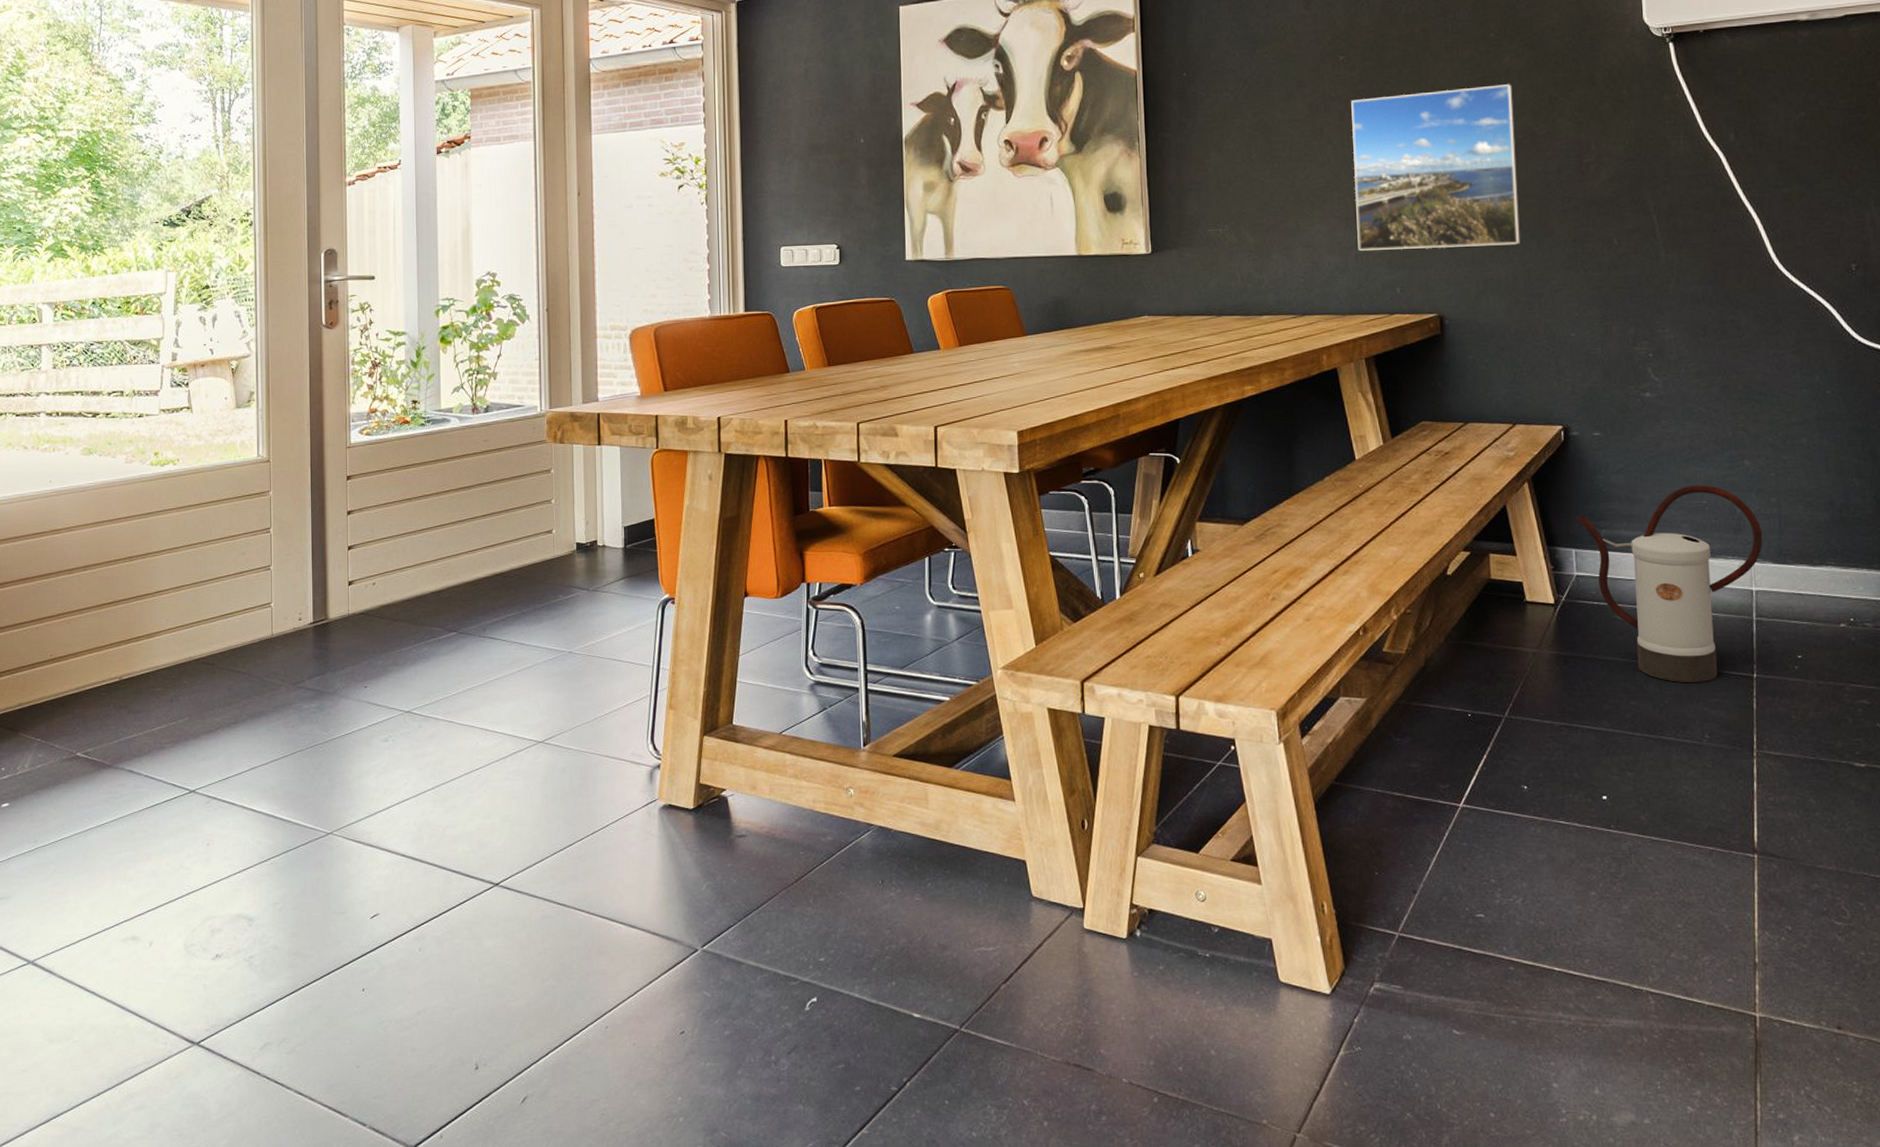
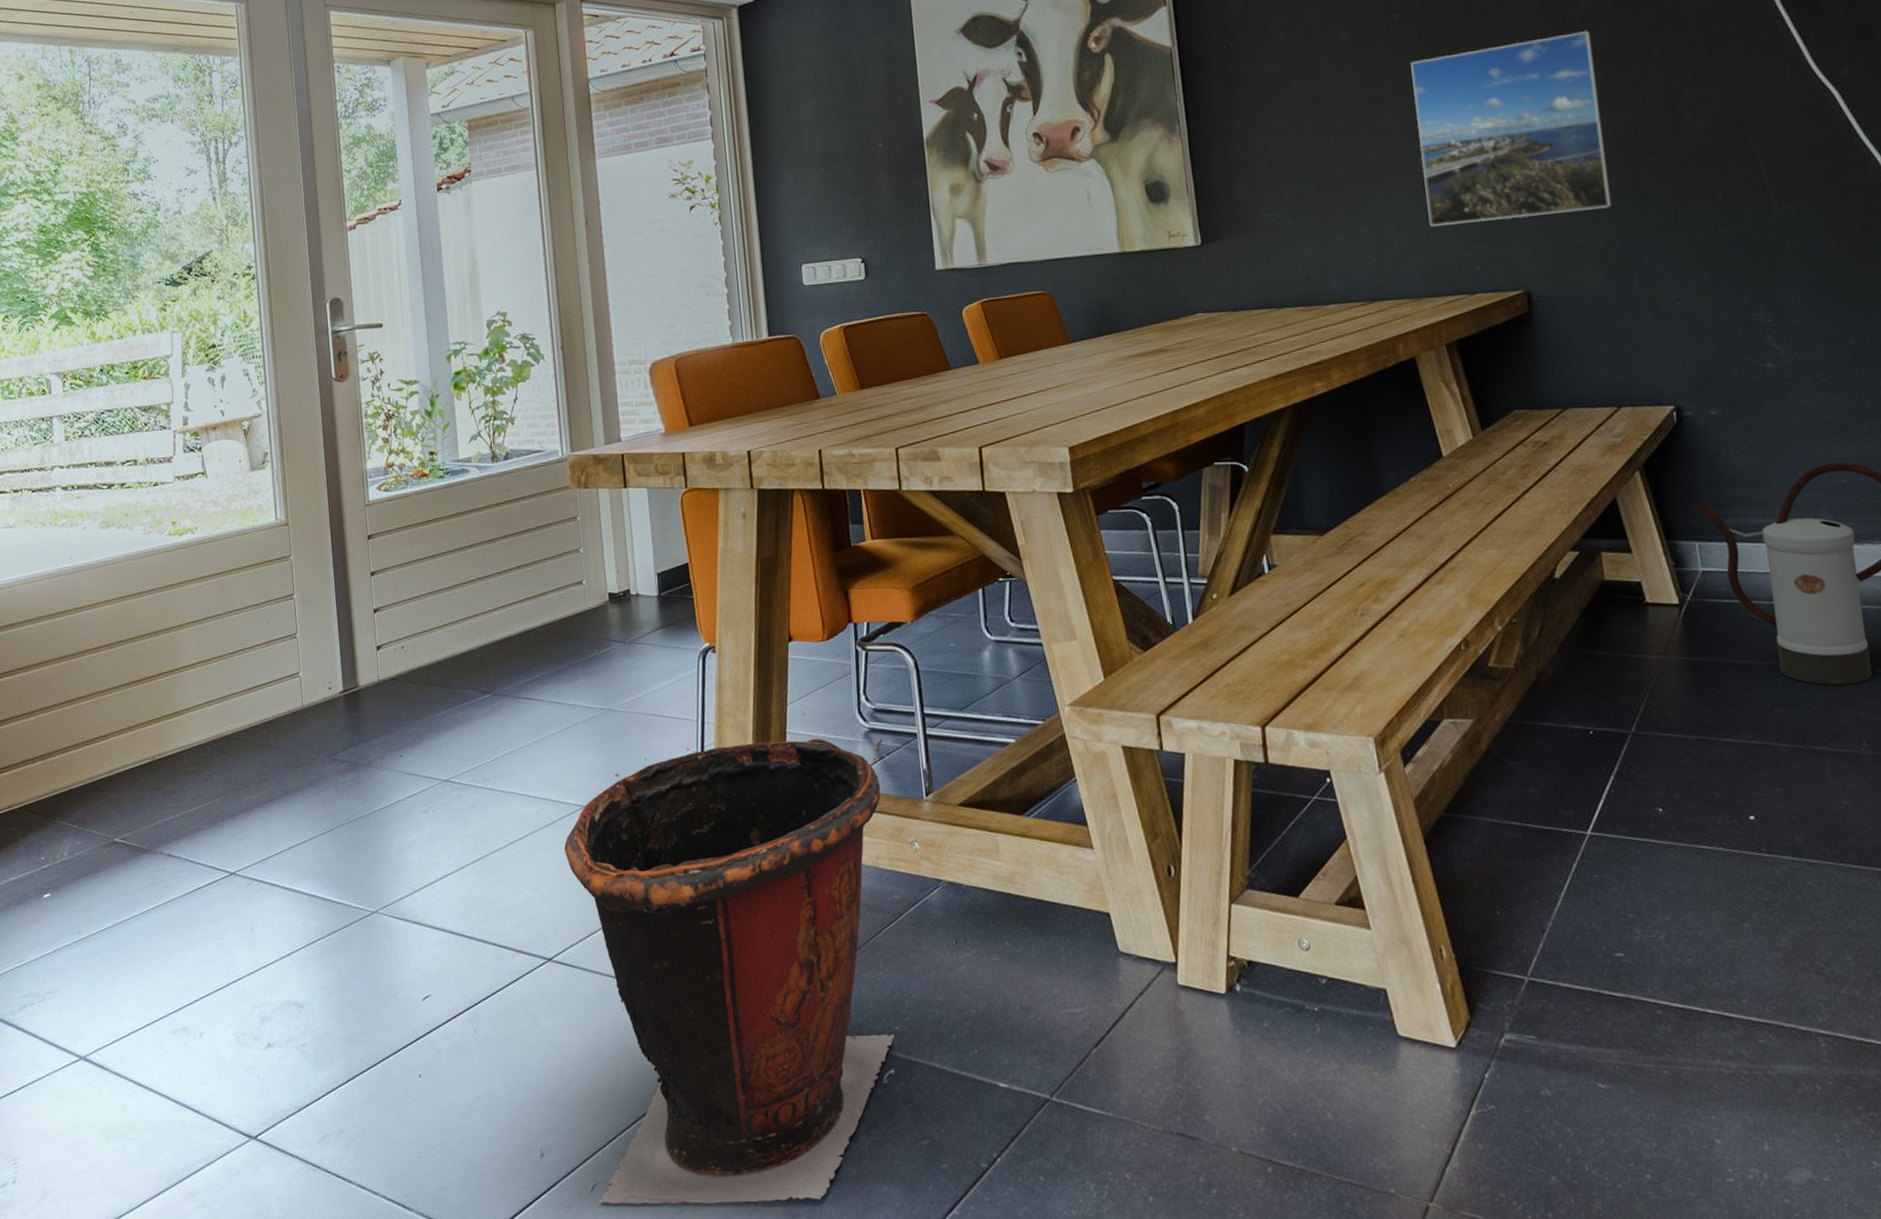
waste bin: none [518,664,827,1118] -> present [564,713,895,1204]

